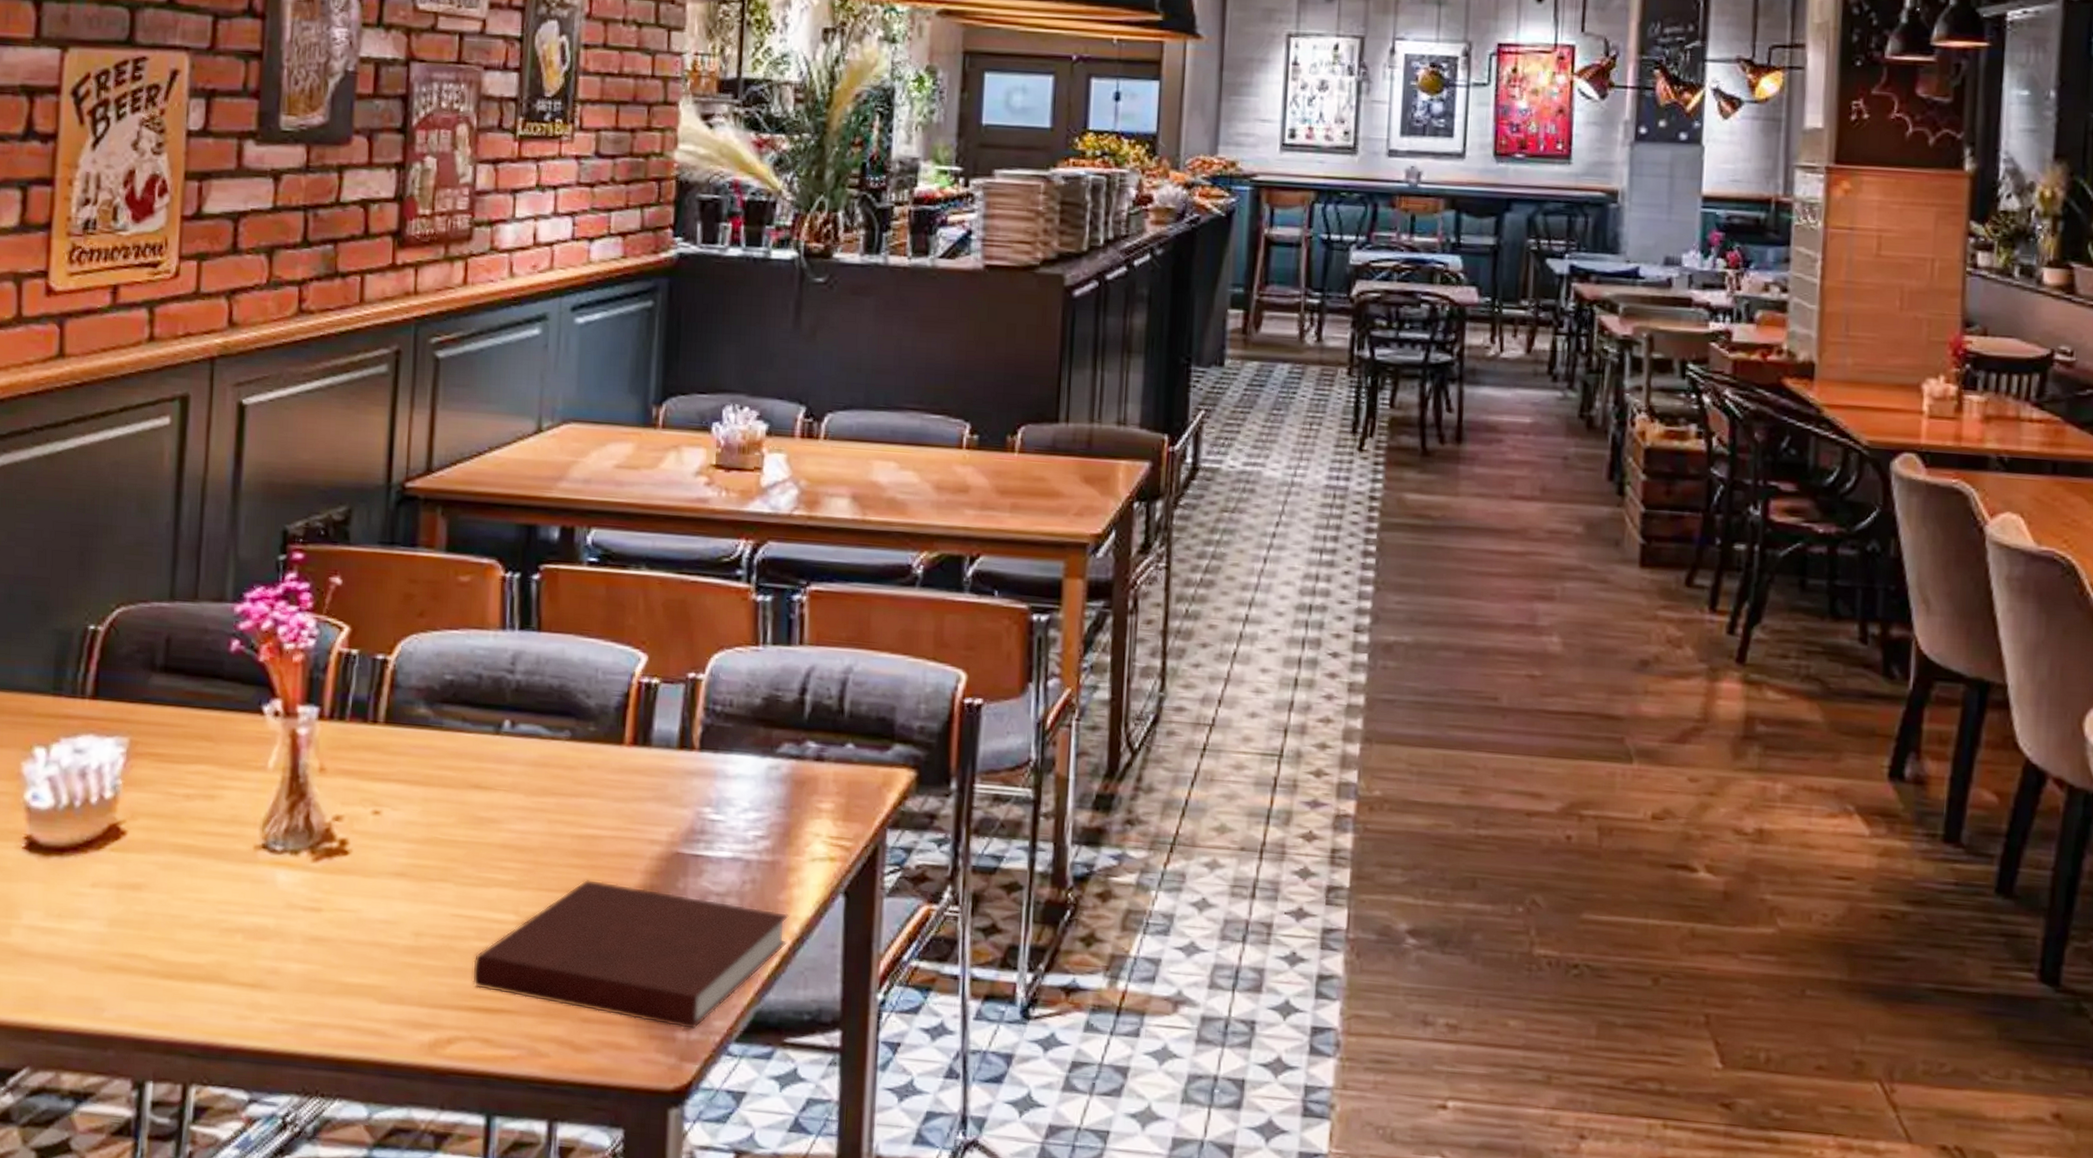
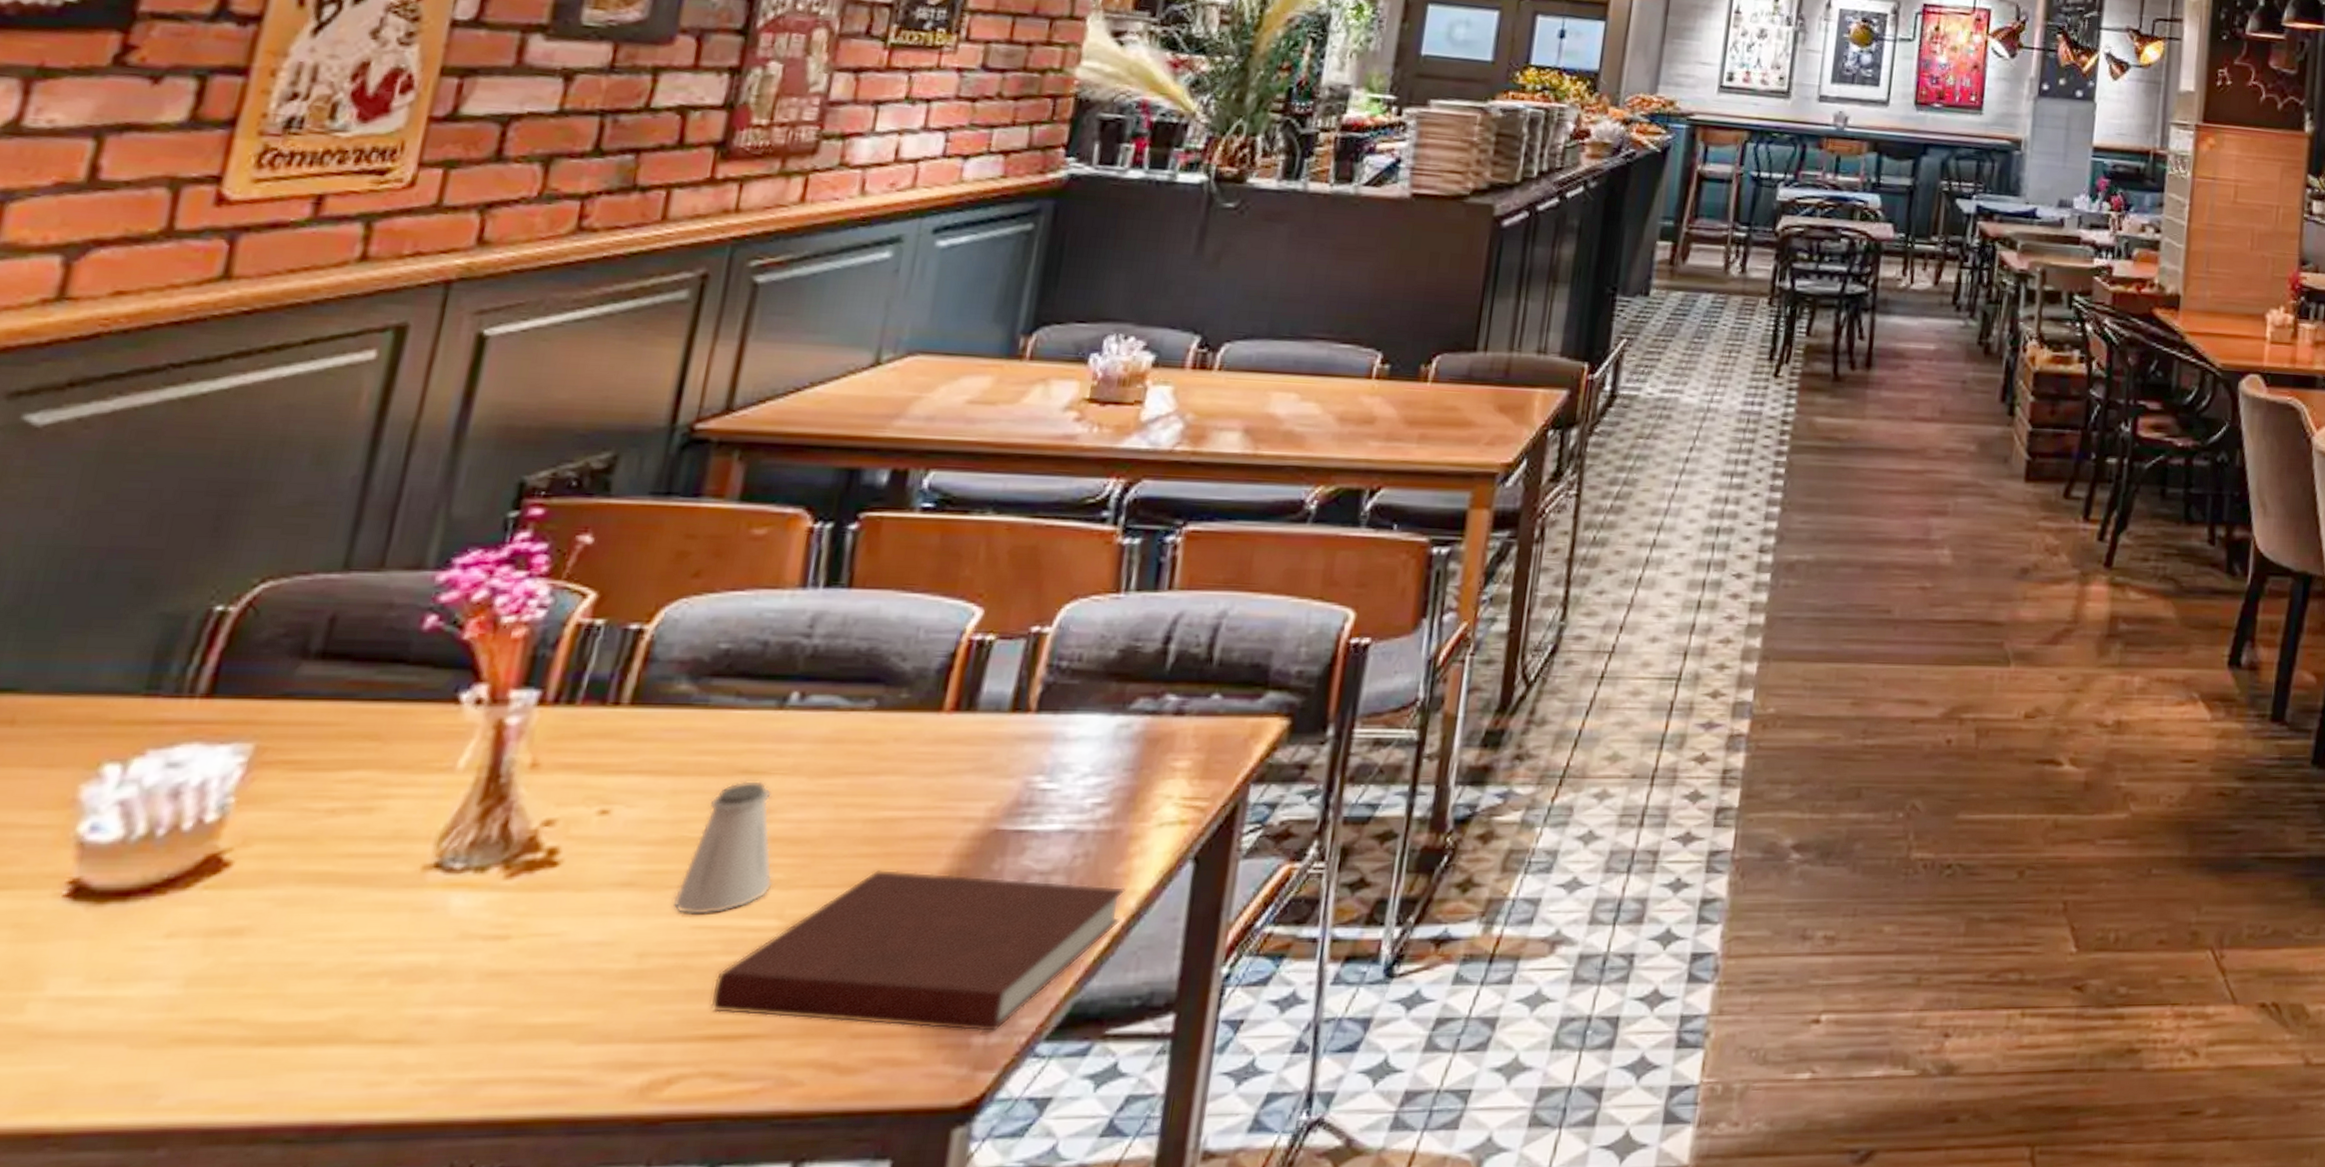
saltshaker: none [435,794,508,906] -> present [673,780,773,916]

